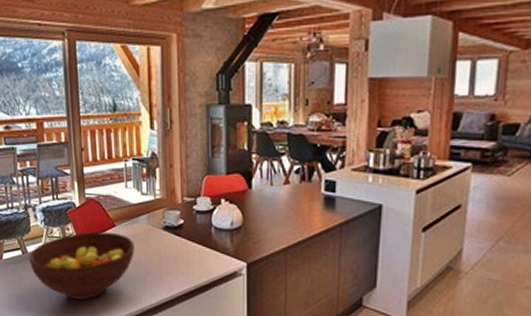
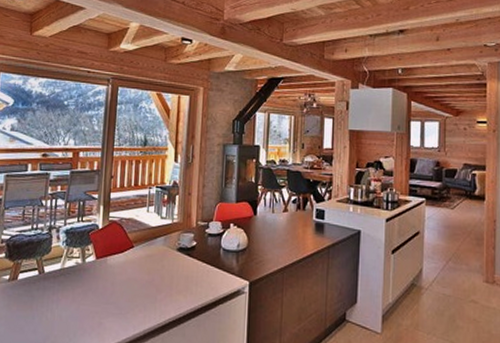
fruit bowl: present [29,231,135,300] -> none [45,252,150,320]

